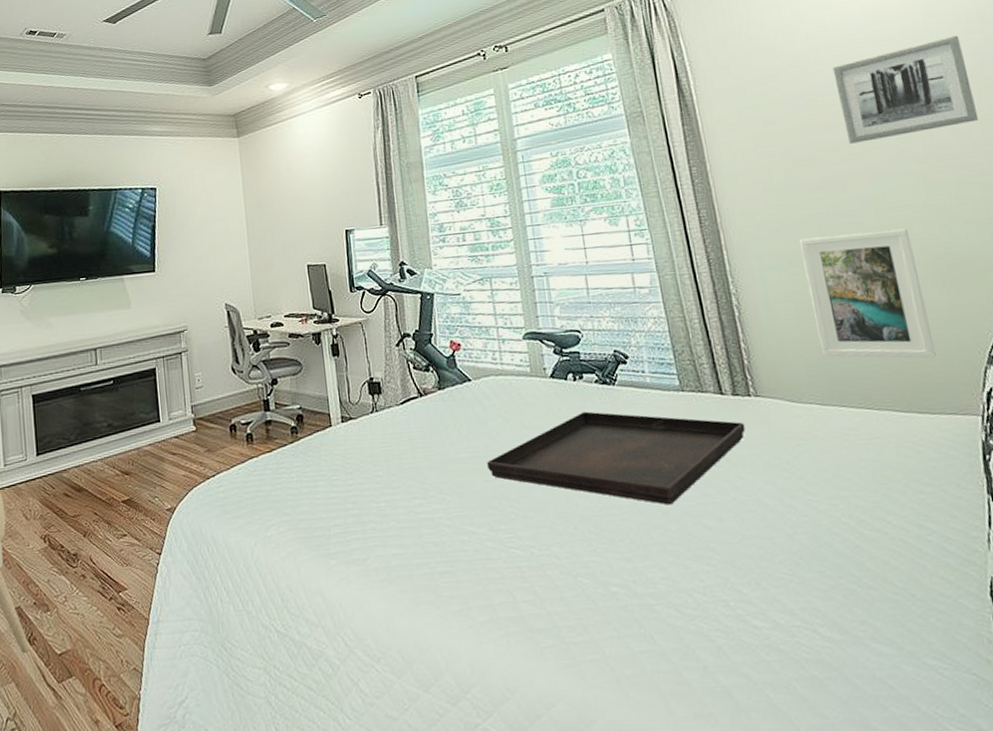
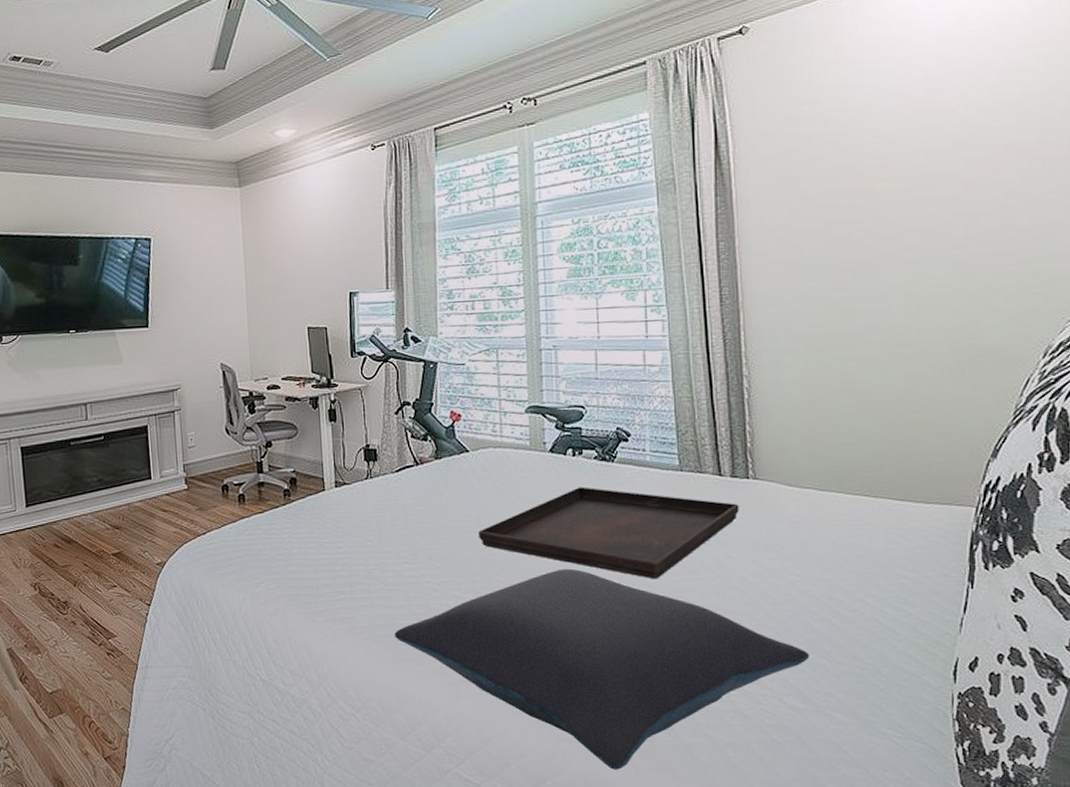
pillow: none [410,497,839,718] -> present [394,568,810,770]
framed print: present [800,228,937,359] -> none [821,316,942,449]
wall art: present [832,35,979,144] -> none [884,110,1030,224]

